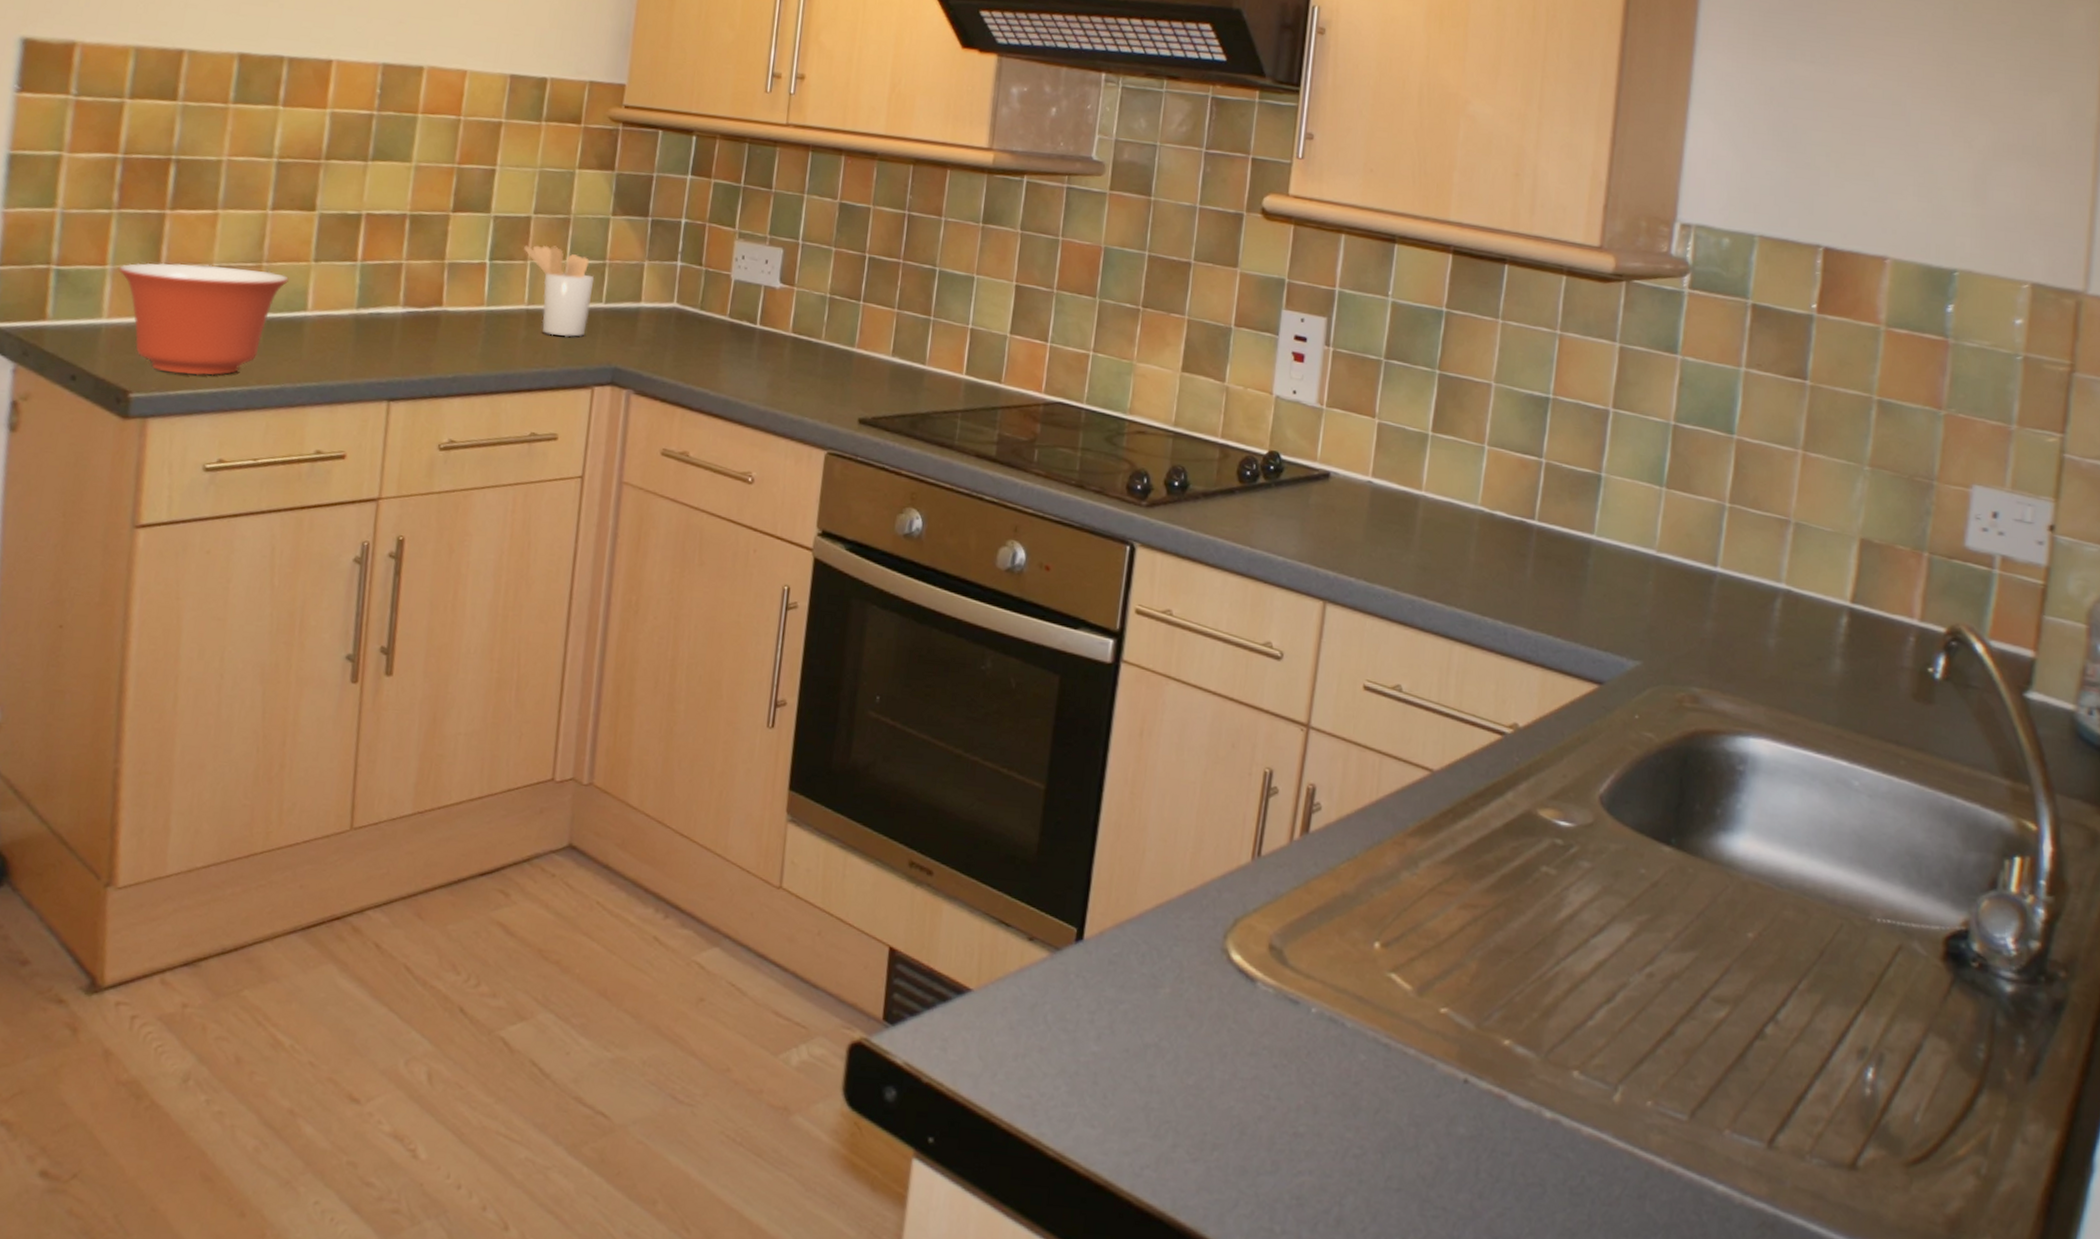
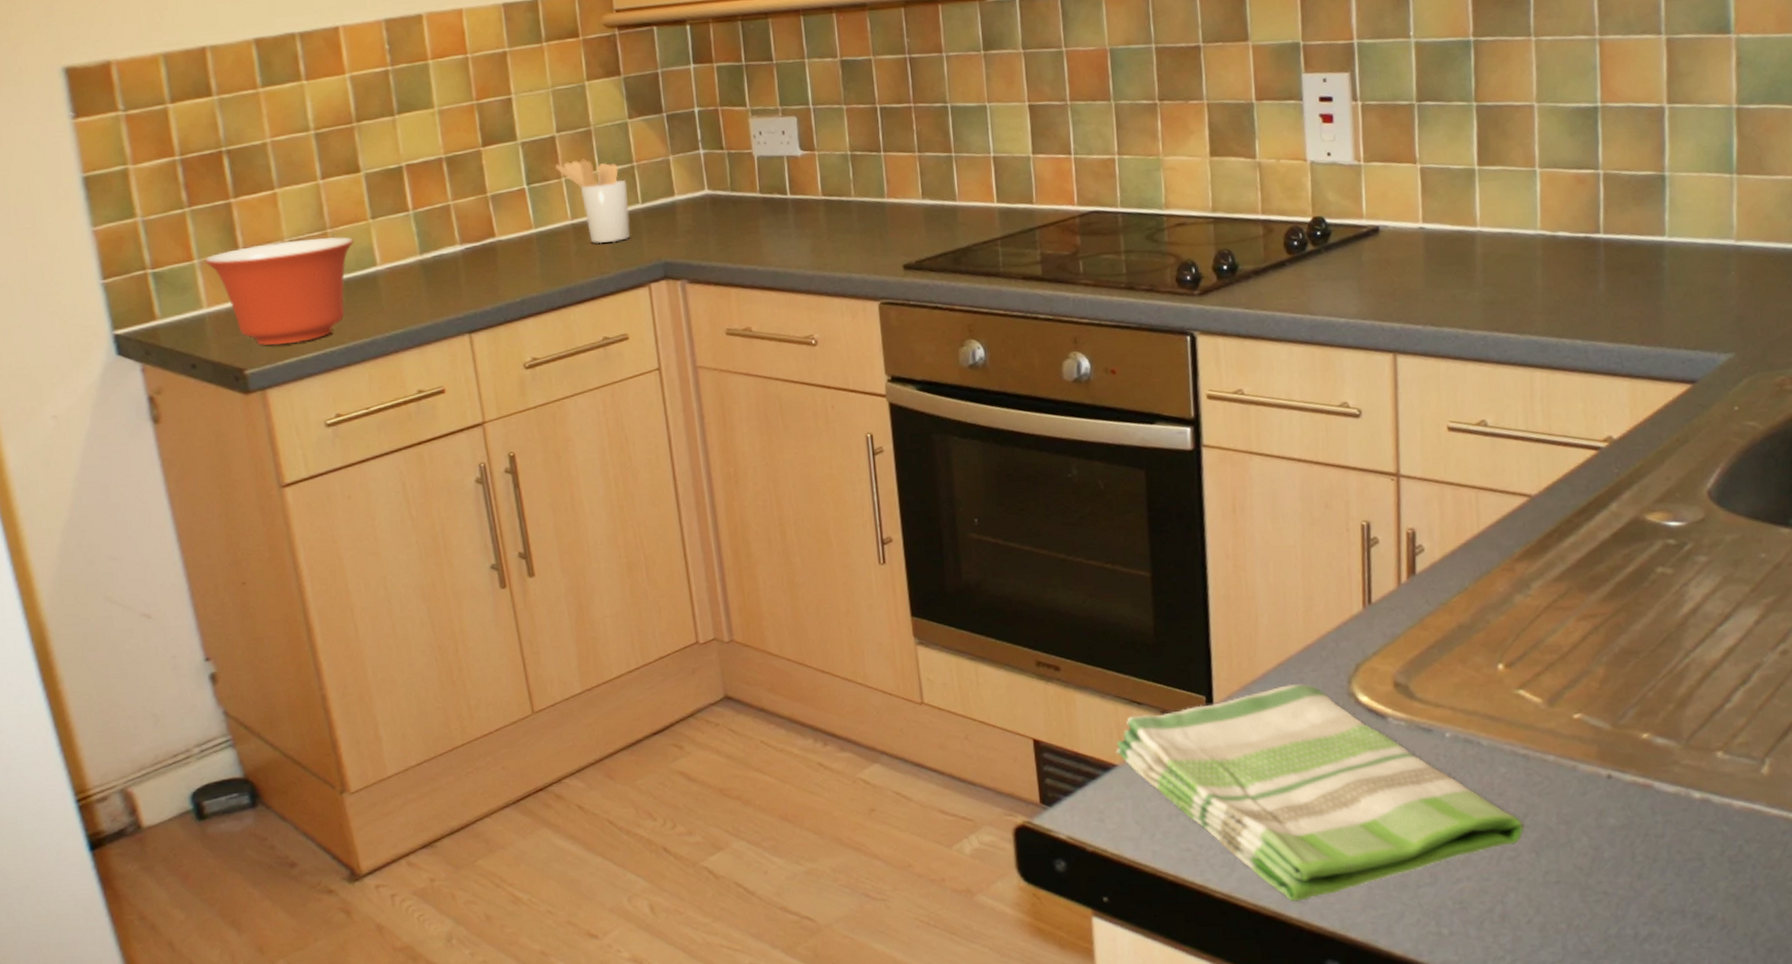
dish towel: none [973,929,1374,1174] -> present [1116,684,1524,903]

